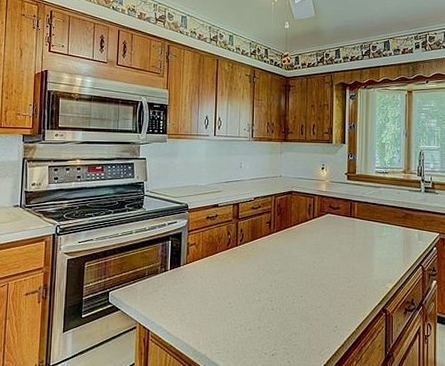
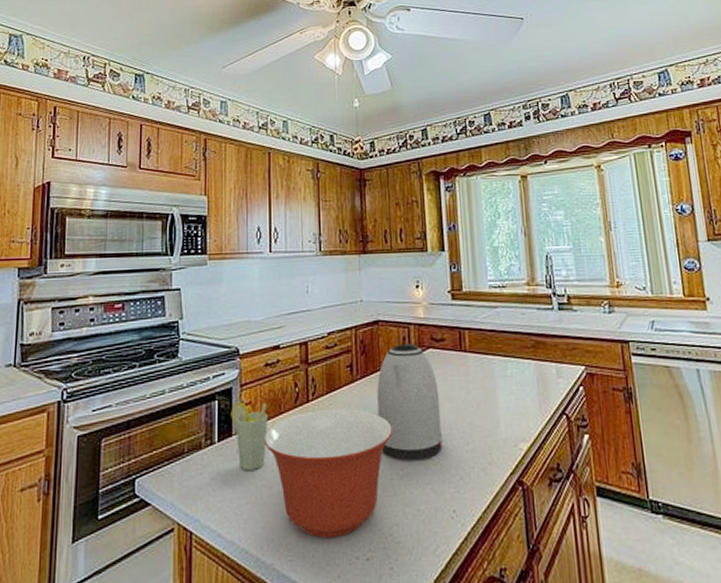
cup: none [180,242,208,290] -> present [231,401,269,470]
mixing bowl: none [203,252,298,340] -> present [263,409,394,539]
kettle: none [287,209,332,291] -> present [377,343,443,461]

